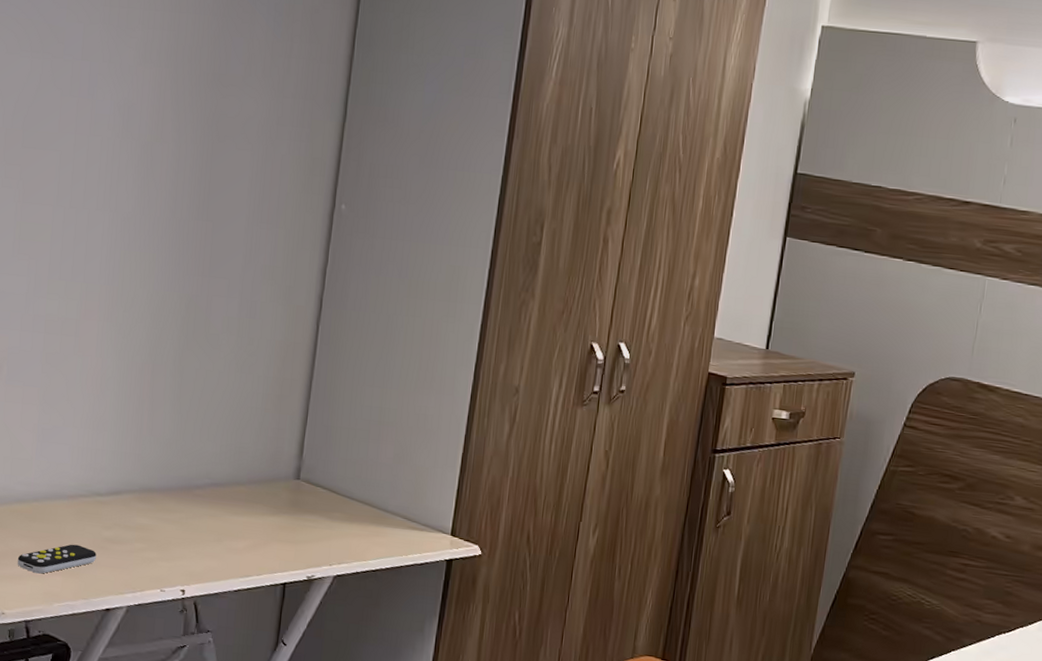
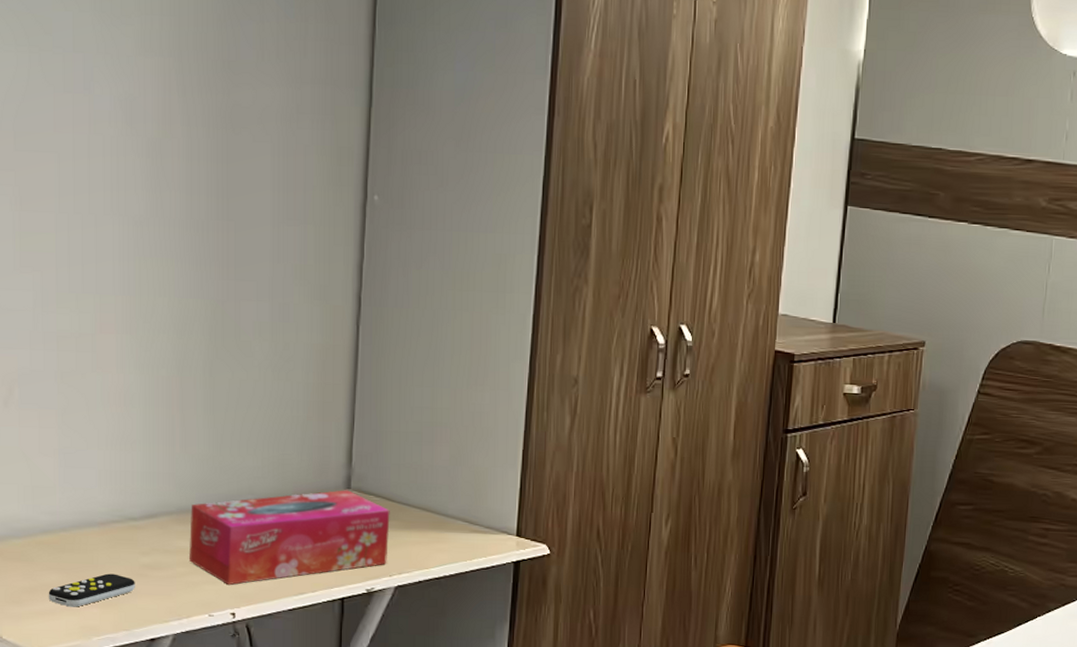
tissue box: none [147,480,335,564] -> present [189,490,390,586]

